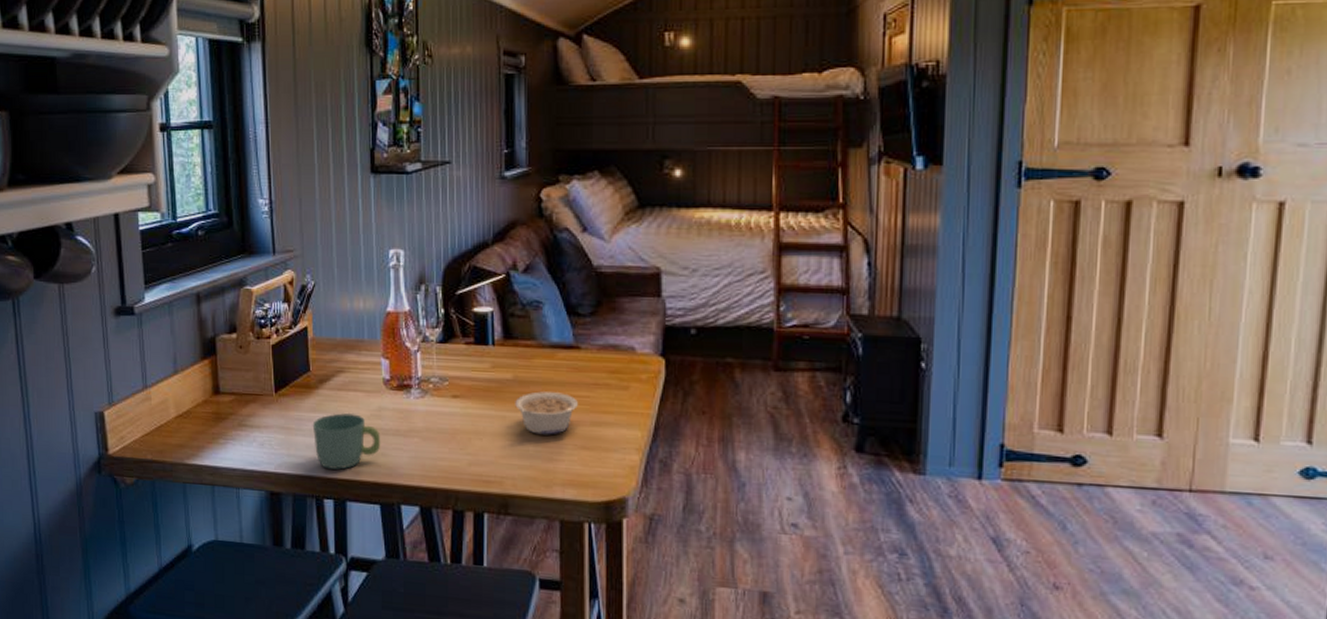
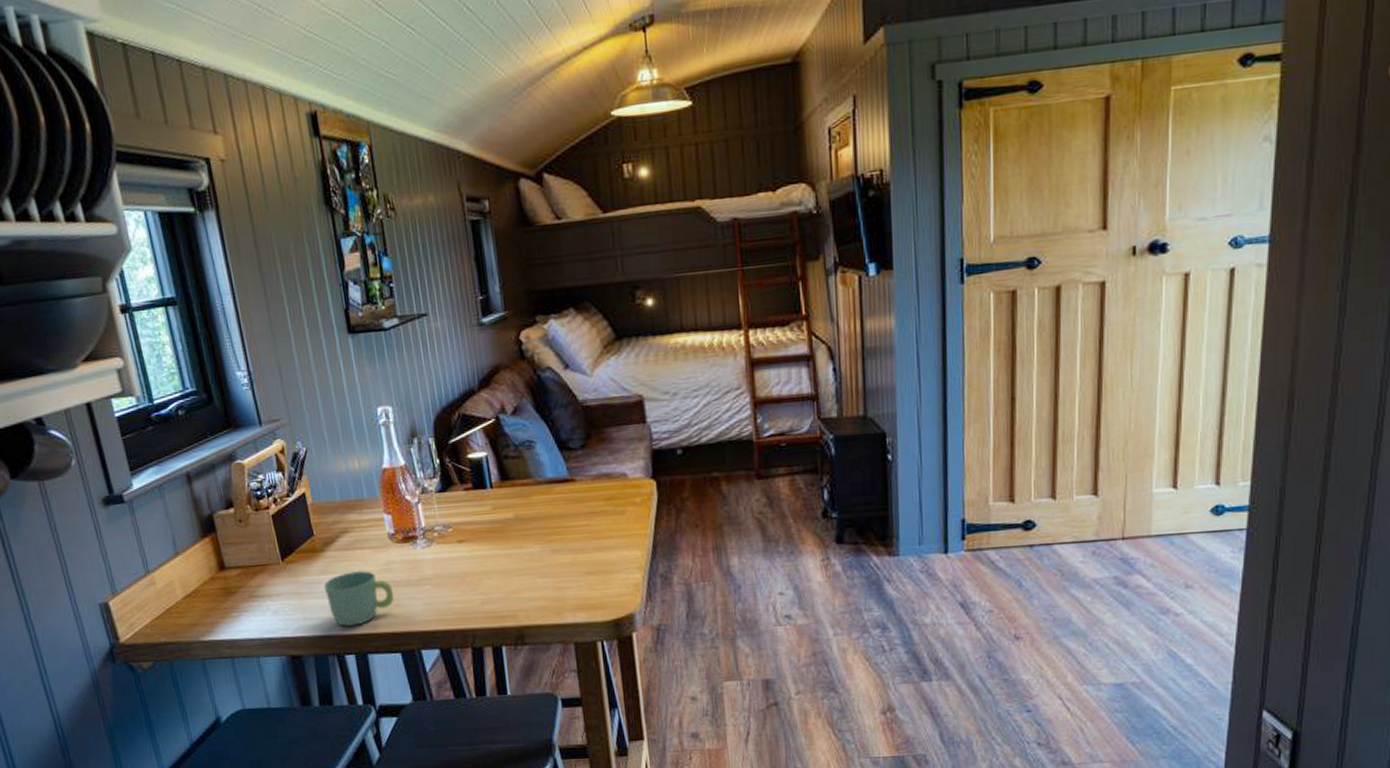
legume: present [515,391,578,435] -> none [519,524,579,567]

